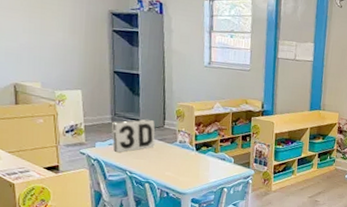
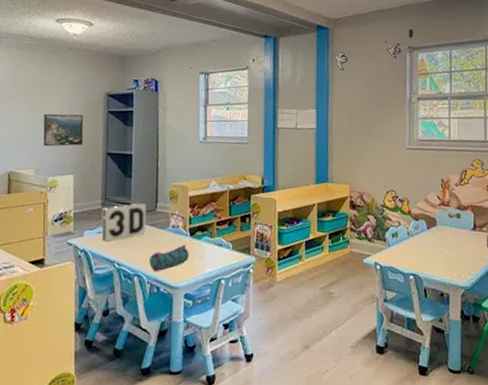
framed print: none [45,28,89,63] -> present [43,113,84,147]
pencil case: none [159,158,195,179] -> present [149,245,189,271]

